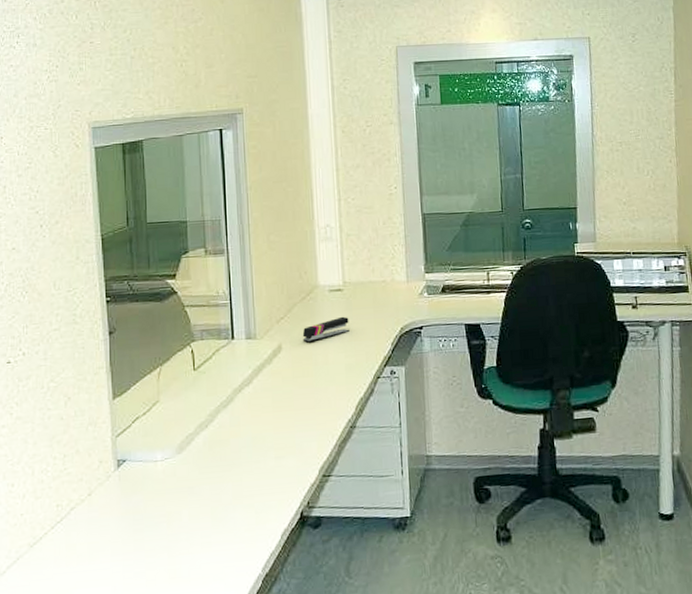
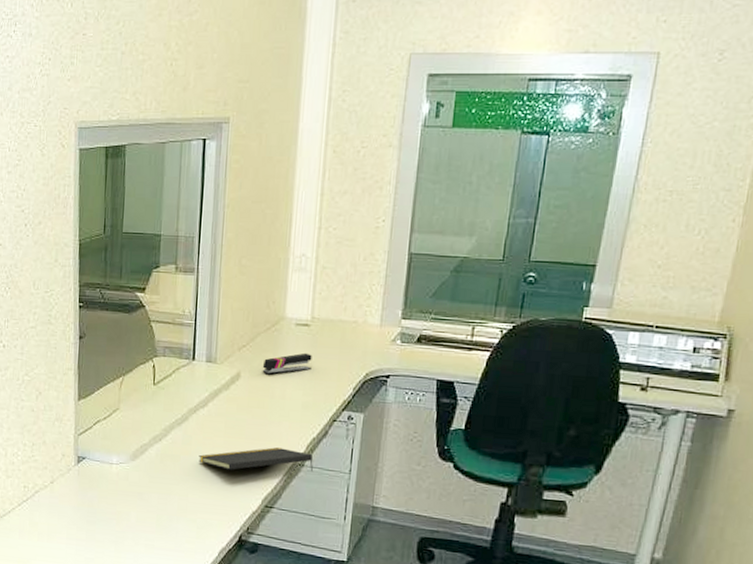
notepad: none [249,413,365,446] -> present [198,447,313,472]

